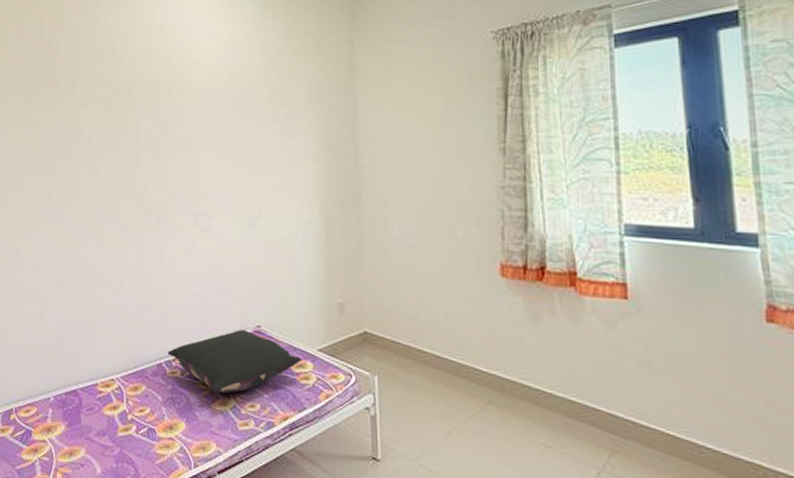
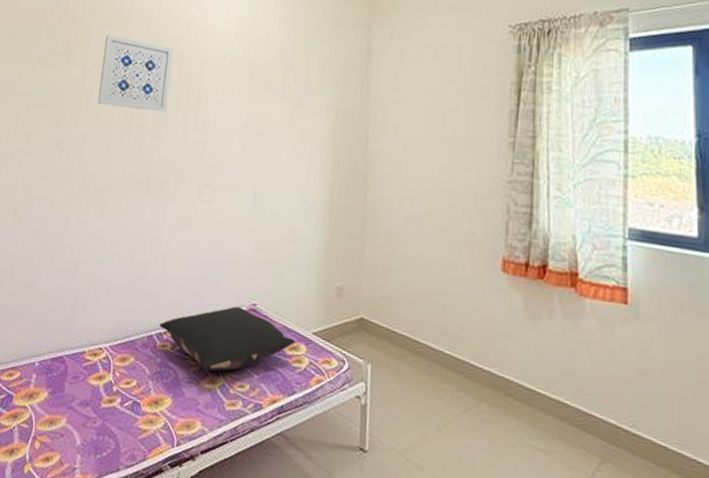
wall art: none [88,73,158,145] -> present [97,35,173,112]

